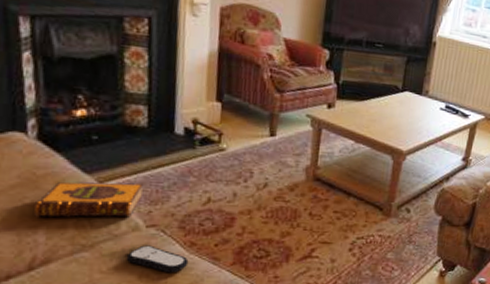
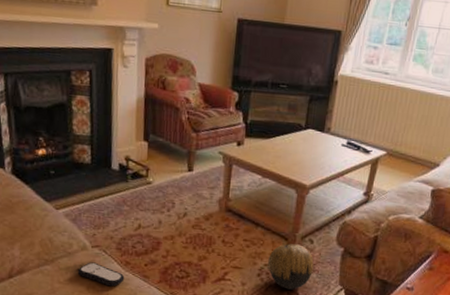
hardback book: present [34,182,144,217] -> none [12,208,89,238]
decorative ball: none [359,213,411,264] -> present [266,243,314,290]

